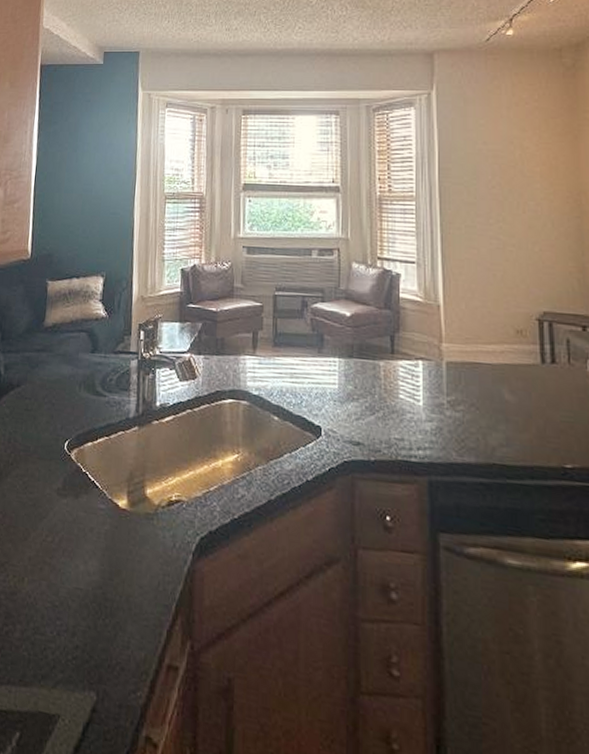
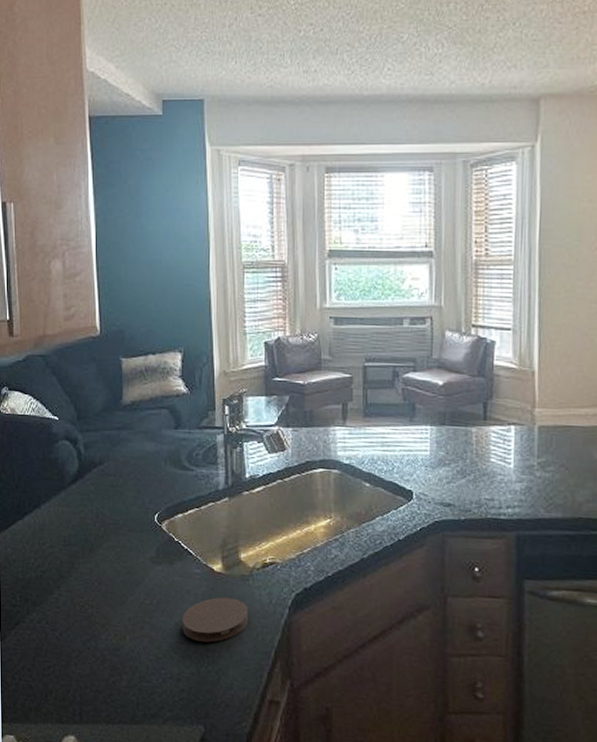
coaster: none [82,537,152,591] -> present [182,597,249,643]

